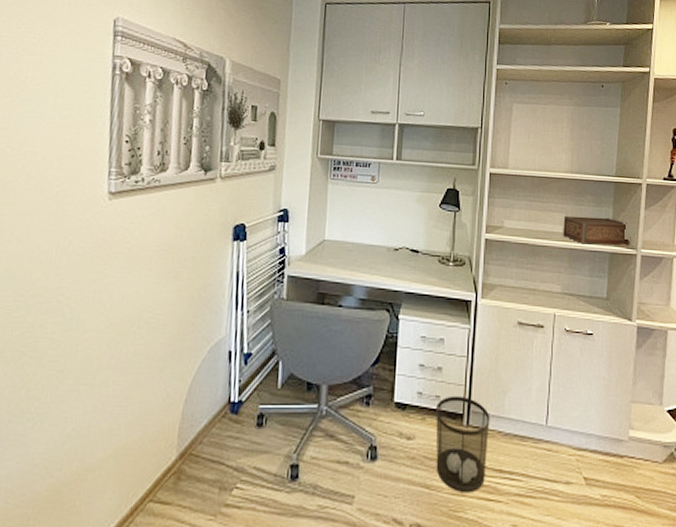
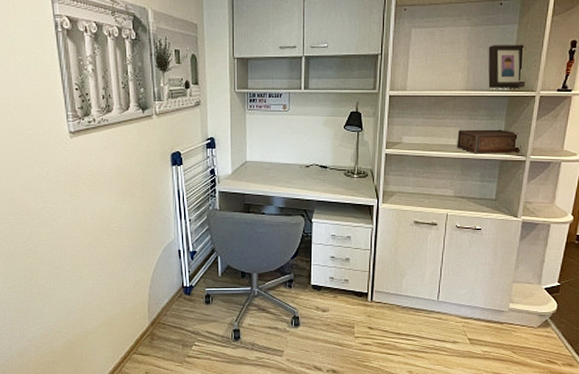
waste bin: present [436,396,490,494] -> none [345,279,390,349]
picture frame: none [592,127,631,174] -> present [488,45,525,88]

